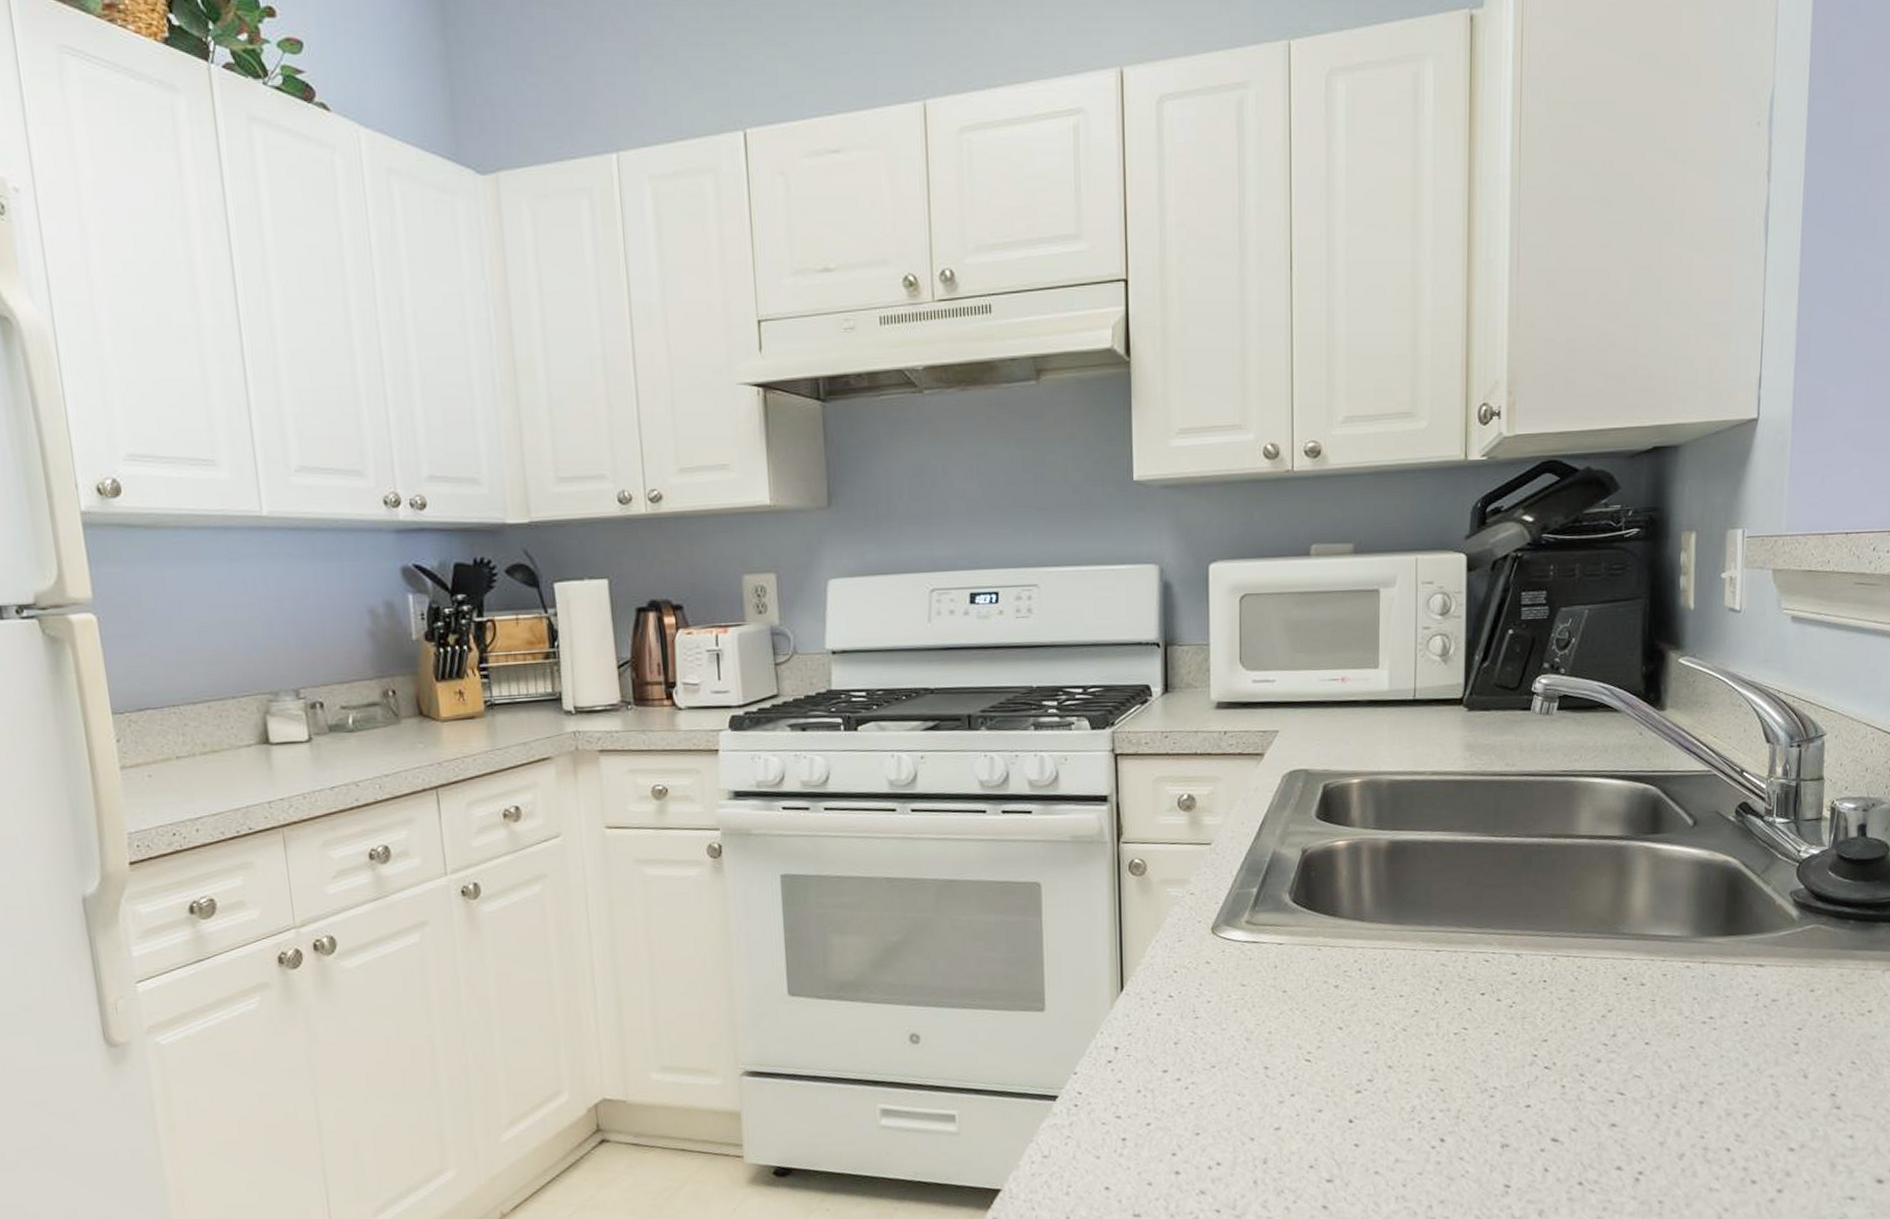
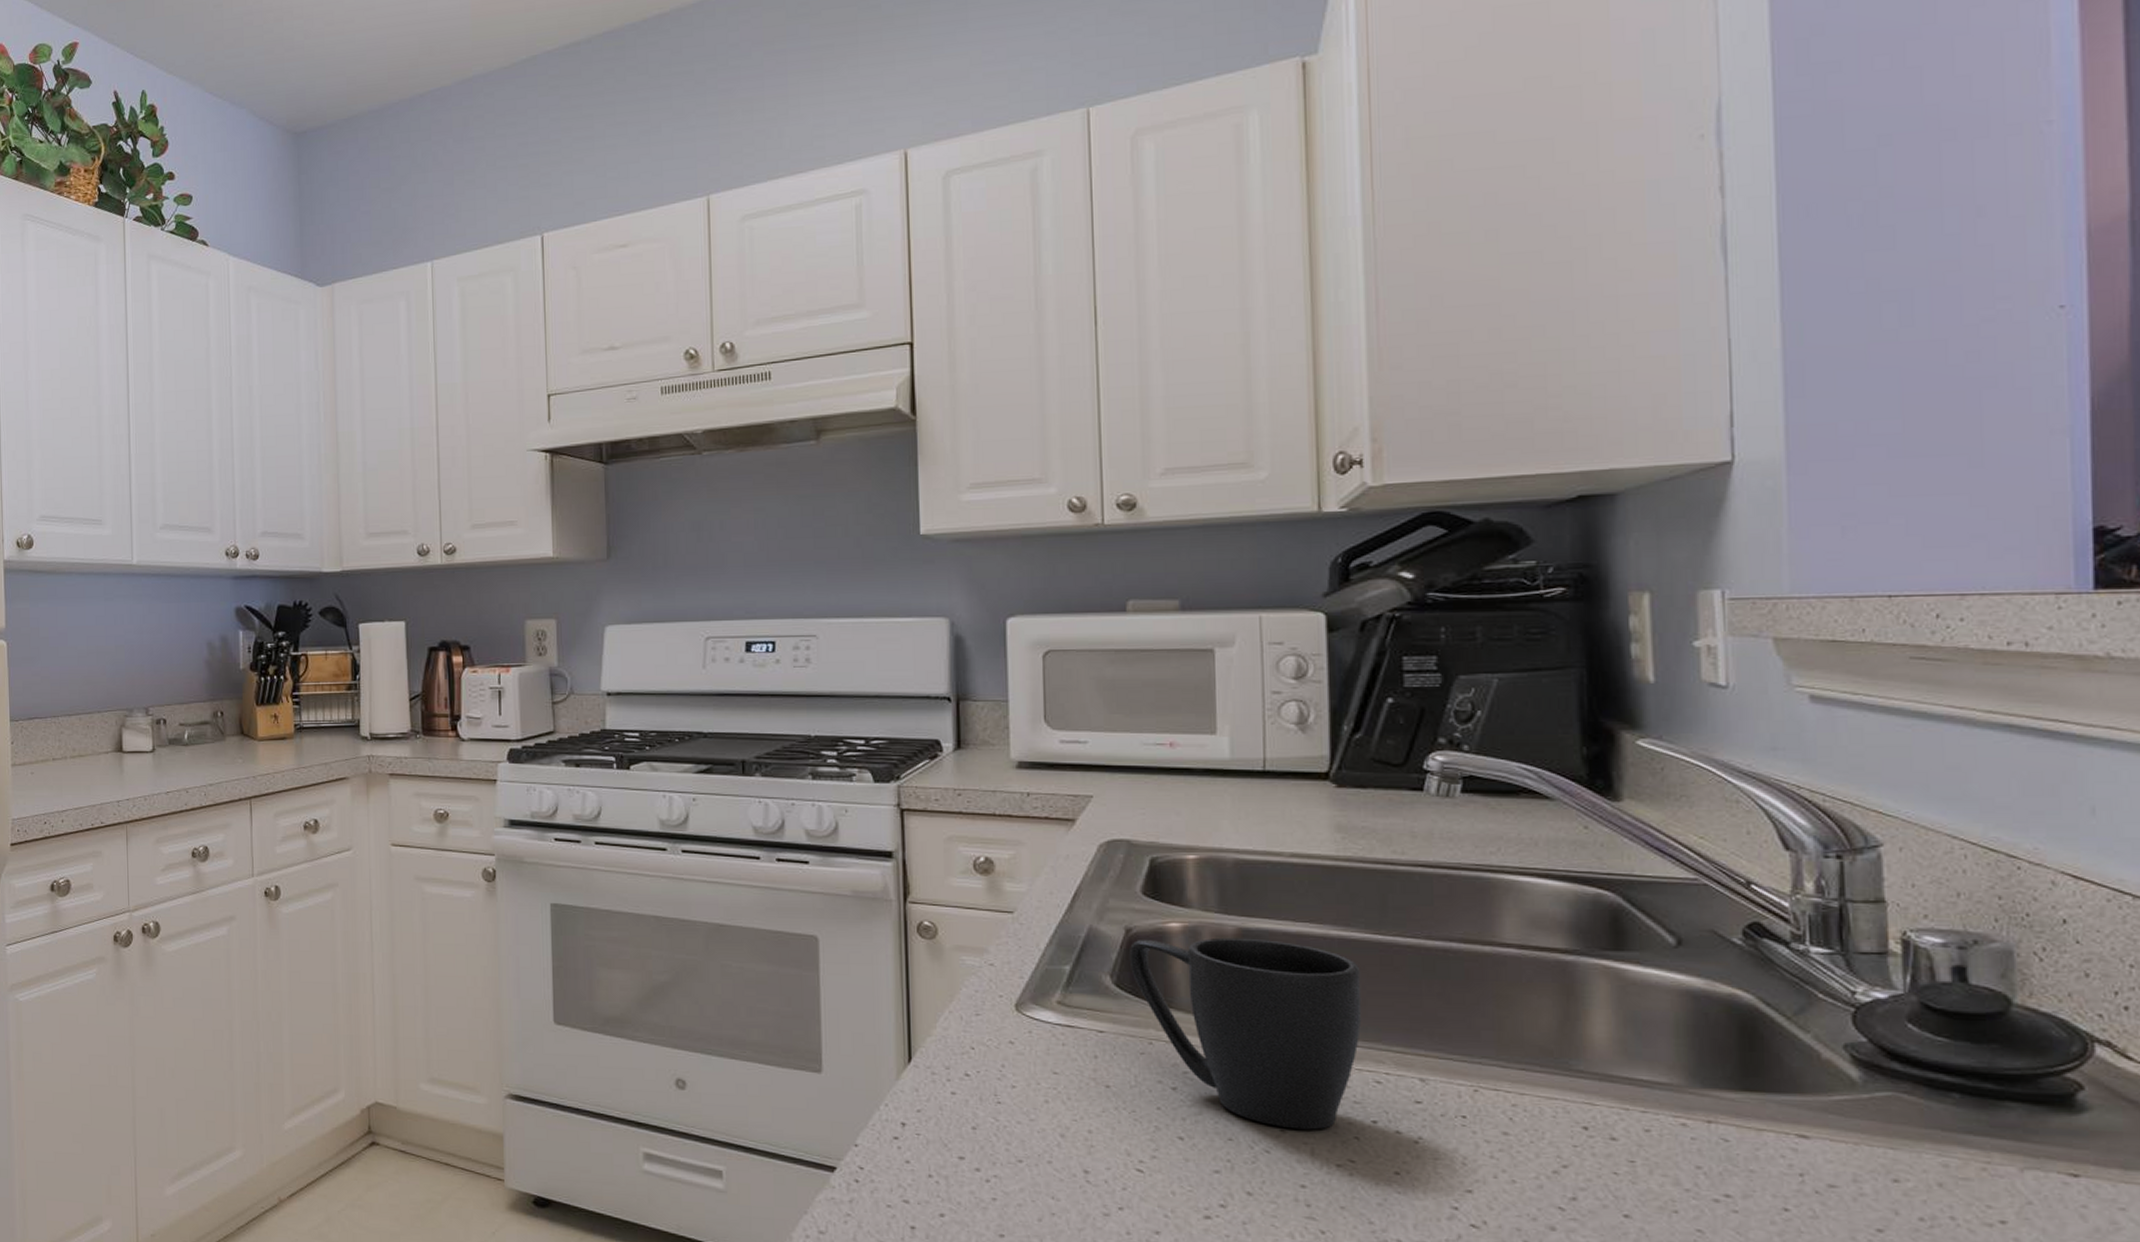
mug: none [1304,849,1479,1009] -> present [1129,937,1362,1130]

